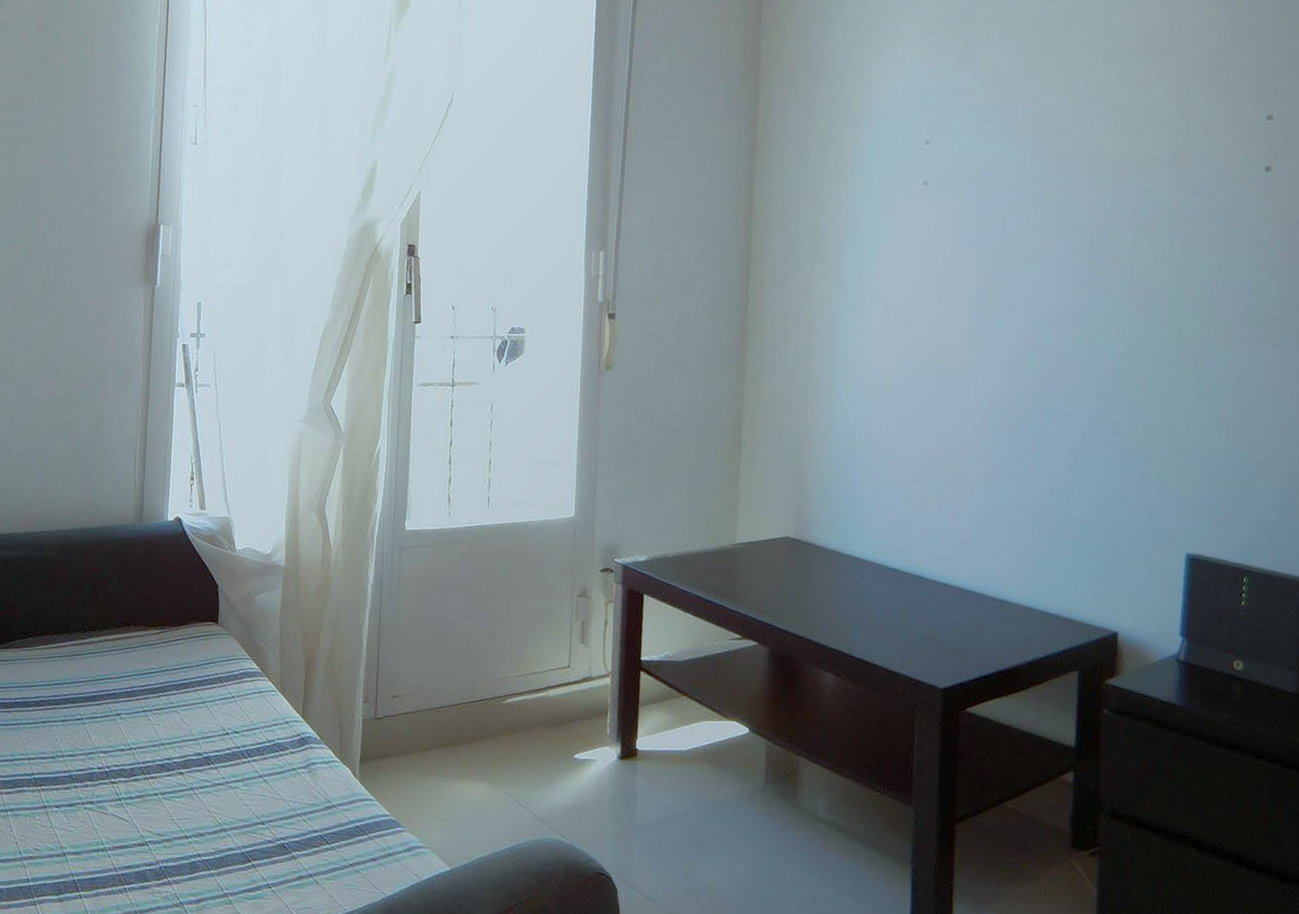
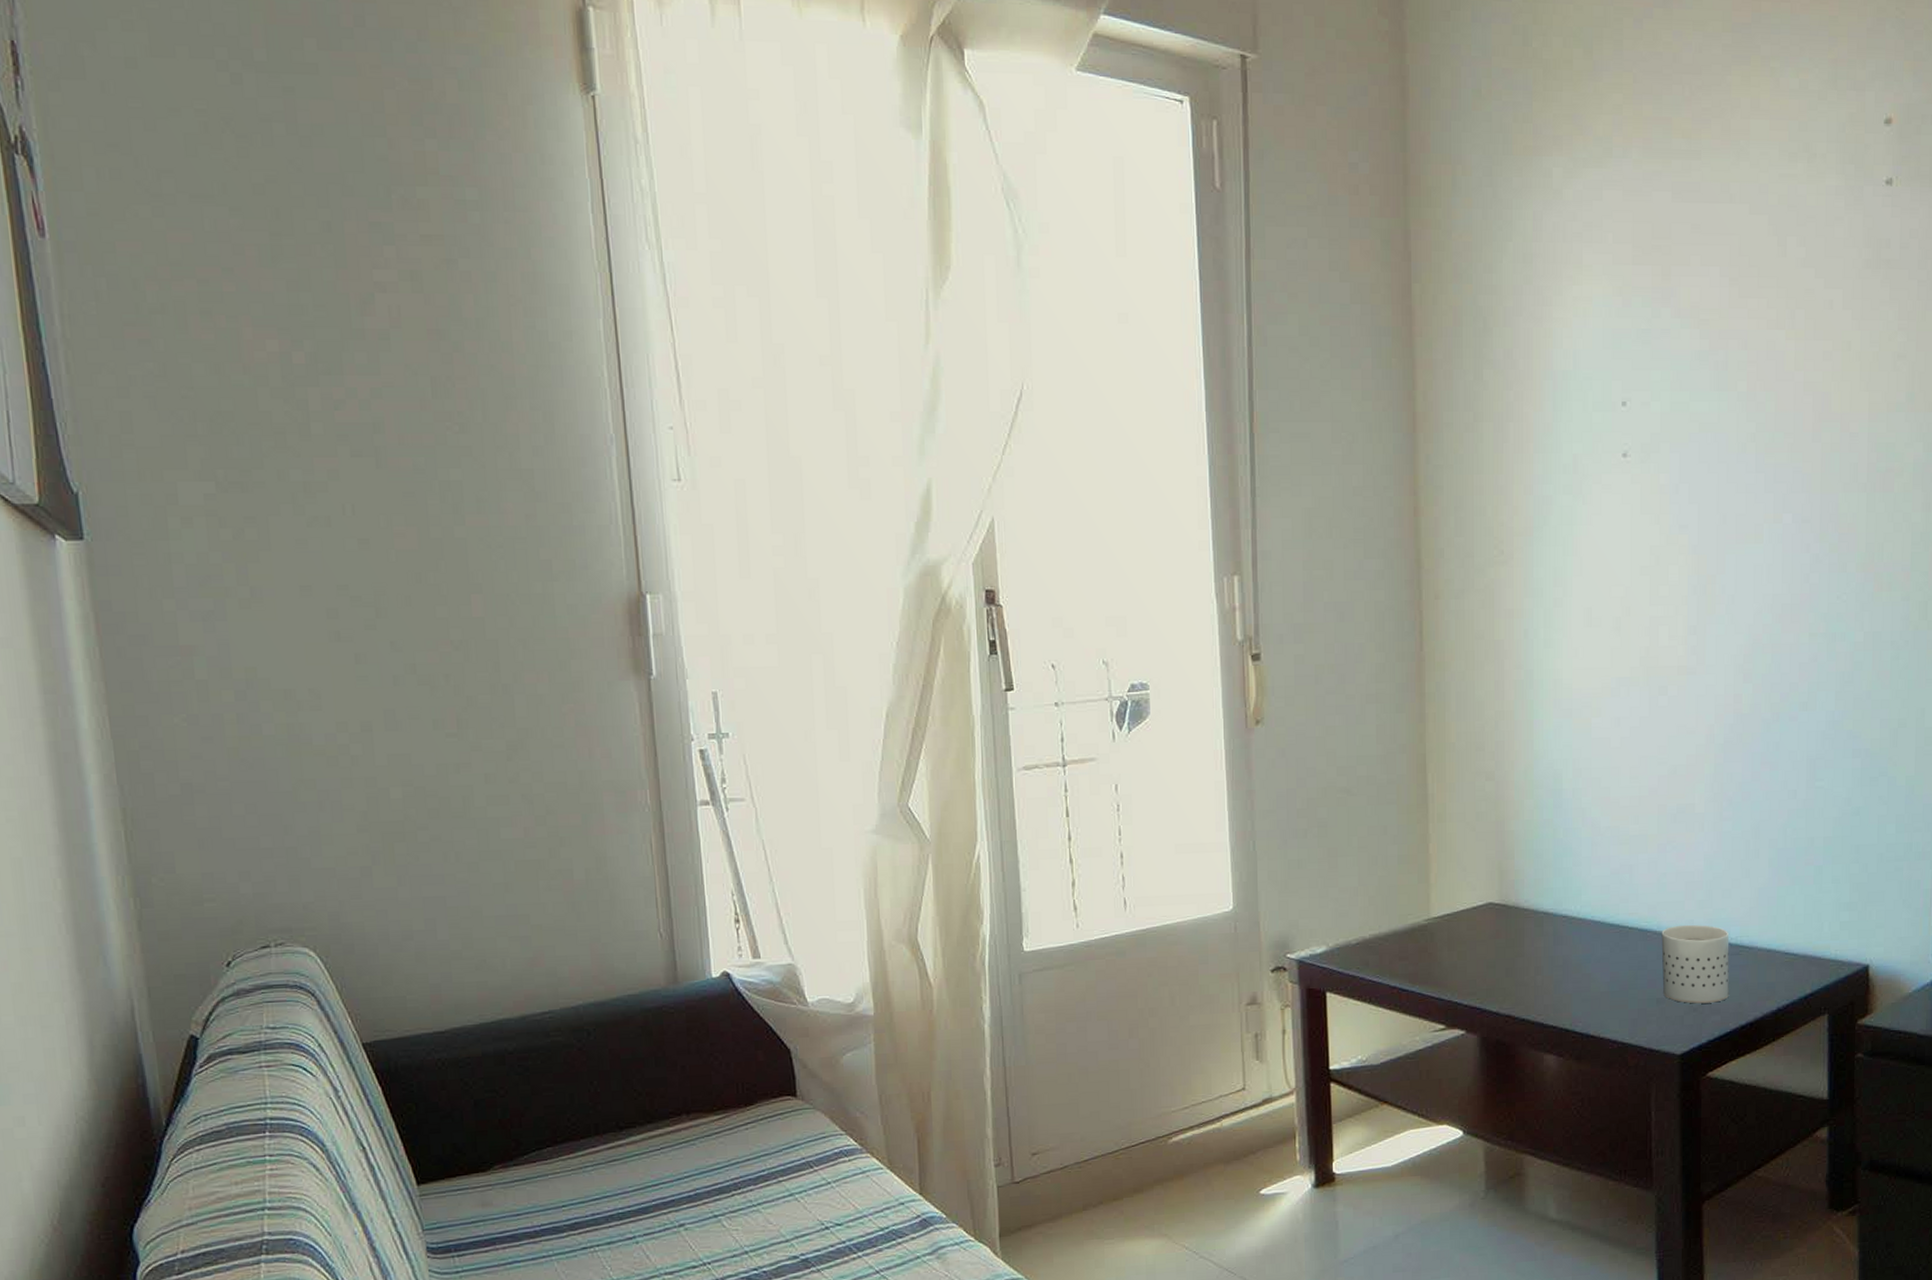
mug: none [931,576,993,647] -> present [1661,924,1729,1004]

